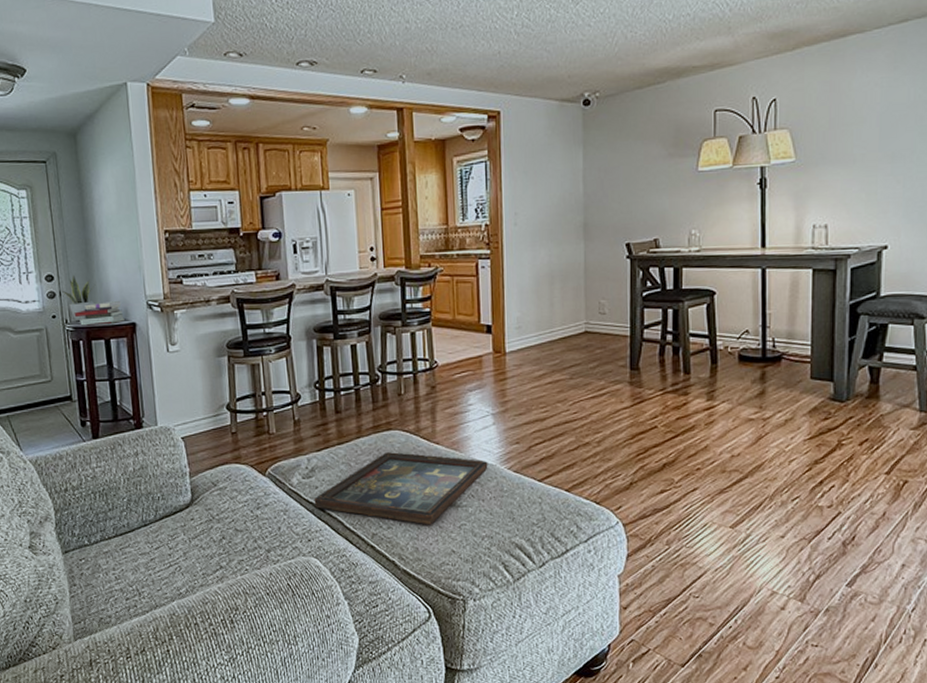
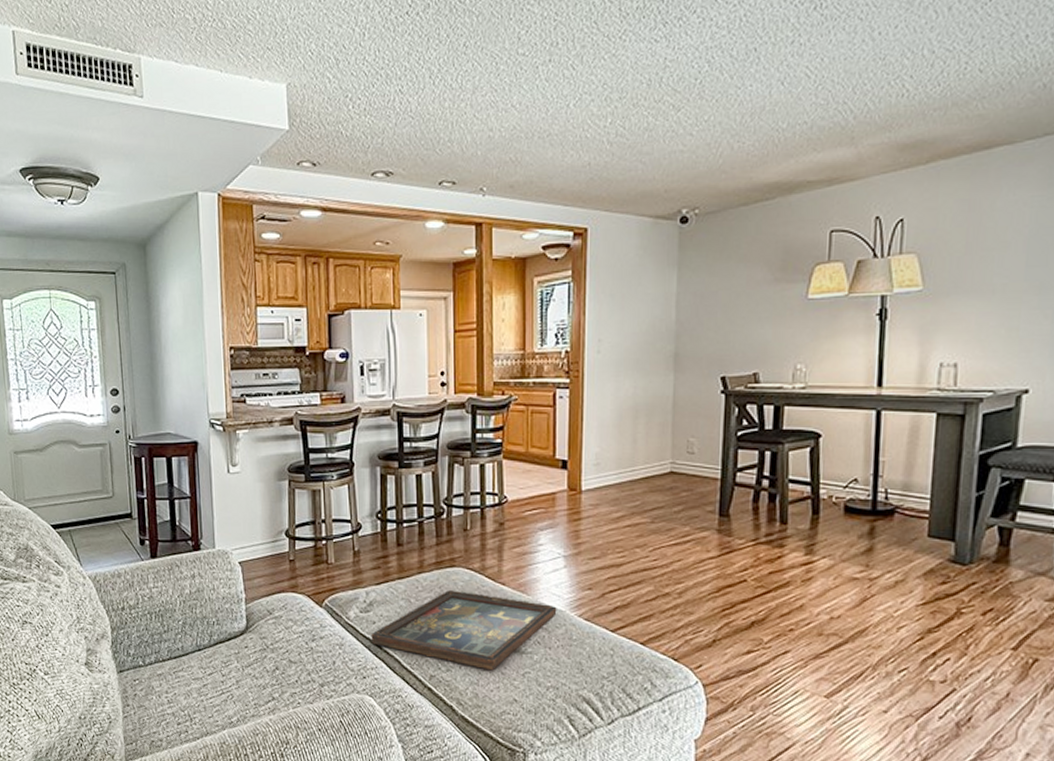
potted plant: present [62,274,96,322] -> none [126,389,159,438]
books: present [74,300,125,326] -> none [137,417,187,442]

